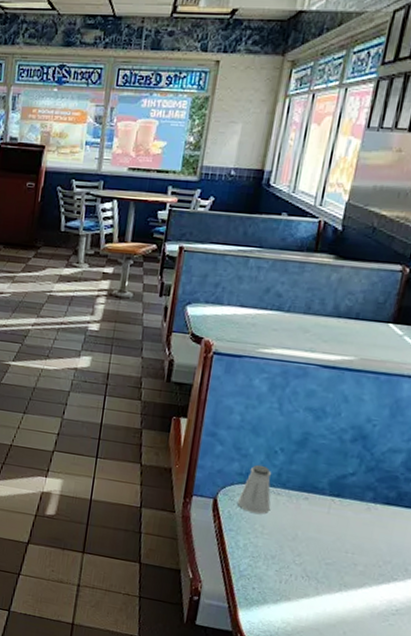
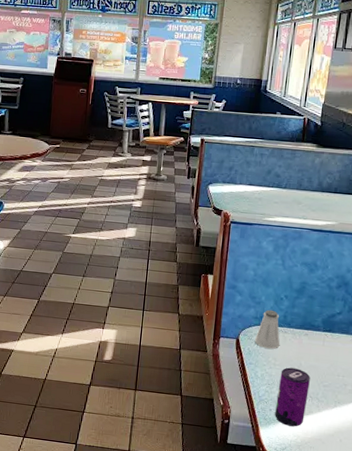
beverage can: none [259,537,309,612] -> present [275,367,310,427]

